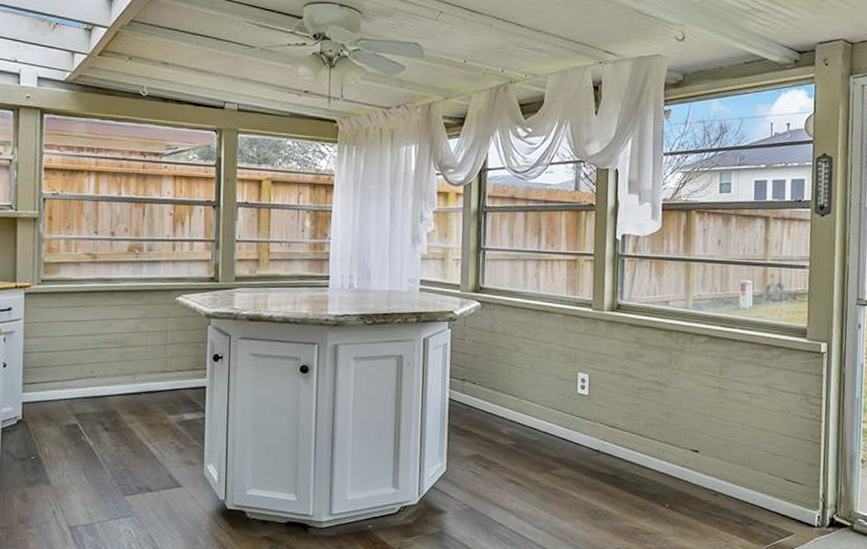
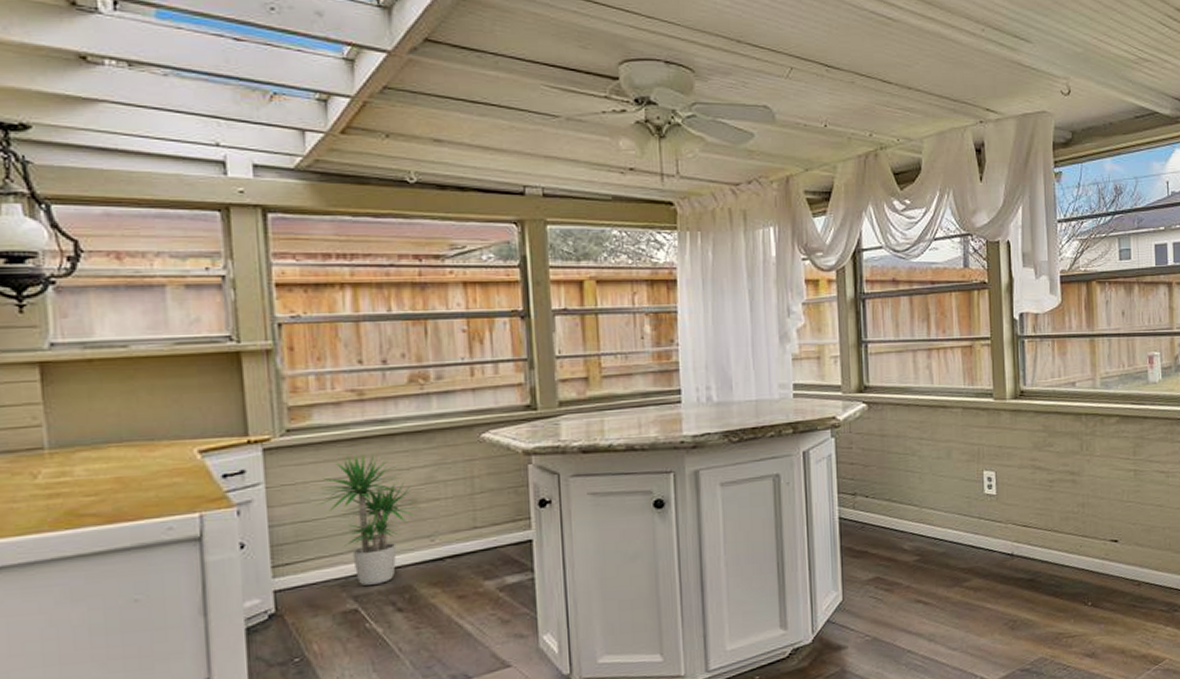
potted plant: none [57,304,128,407] -> present [317,454,421,585]

